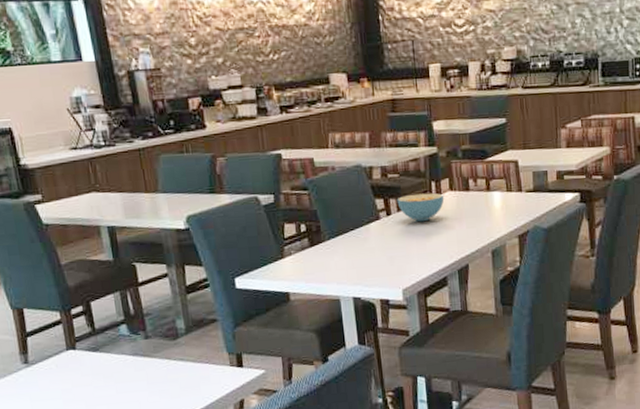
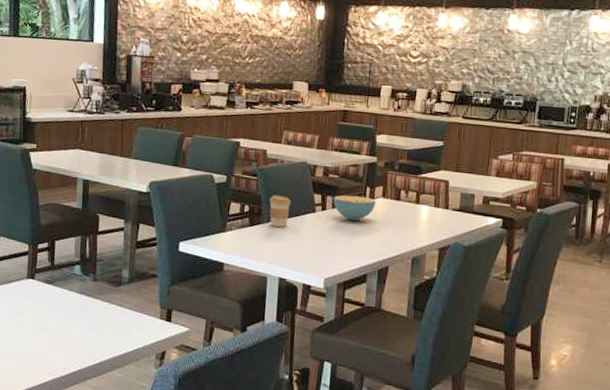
coffee cup: none [327,206,352,243] -> present [270,195,291,228]

